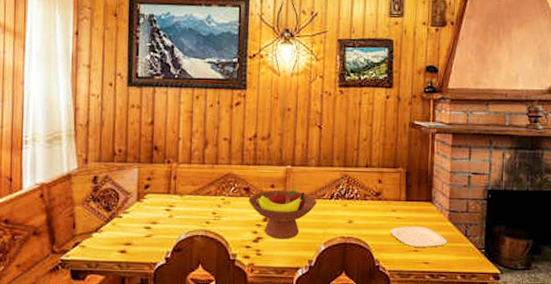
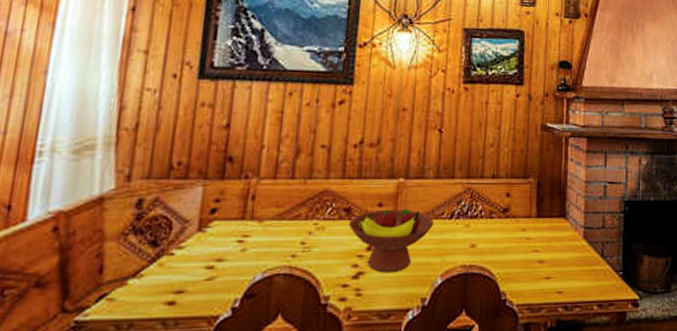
plate: present [390,226,447,247] -> none [518,247,582,274]

